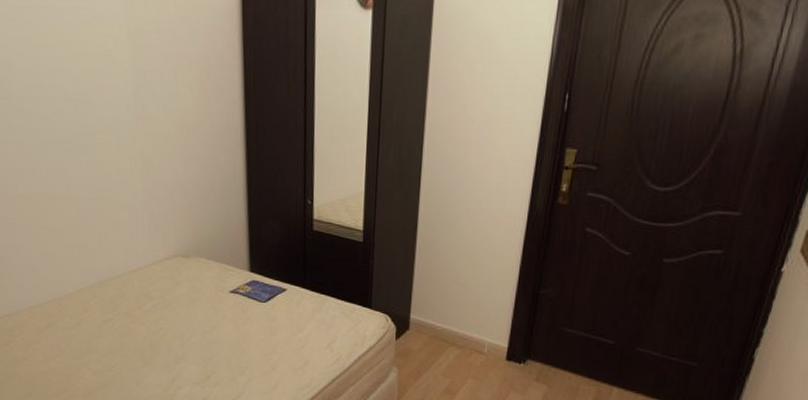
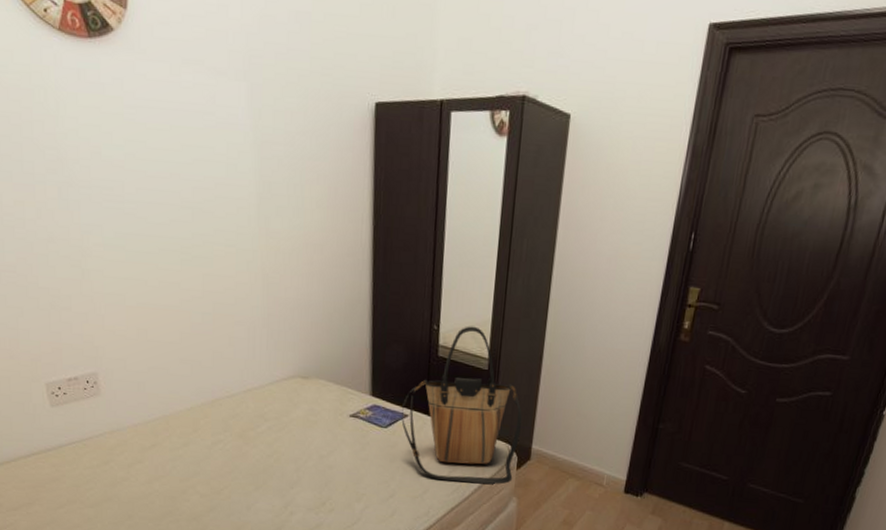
tote bag: none [280,199,400,355] -> present [401,326,522,485]

